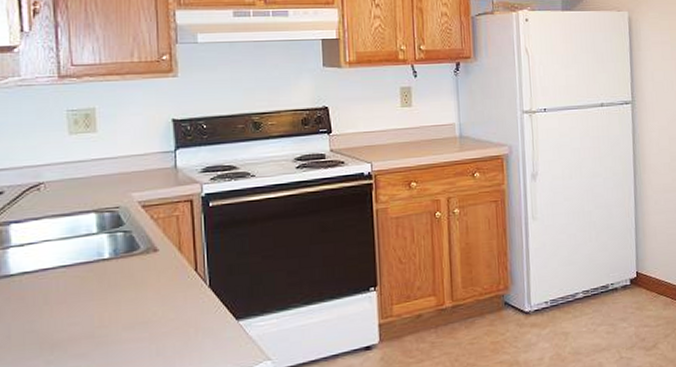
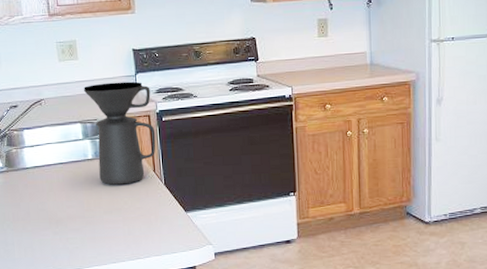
coffee maker: none [101,158,200,292] -> present [83,81,156,185]

